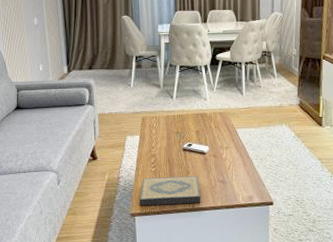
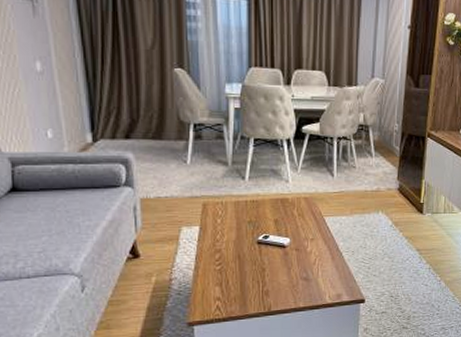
hardback book: present [139,176,201,206] -> none [199,274,279,313]

